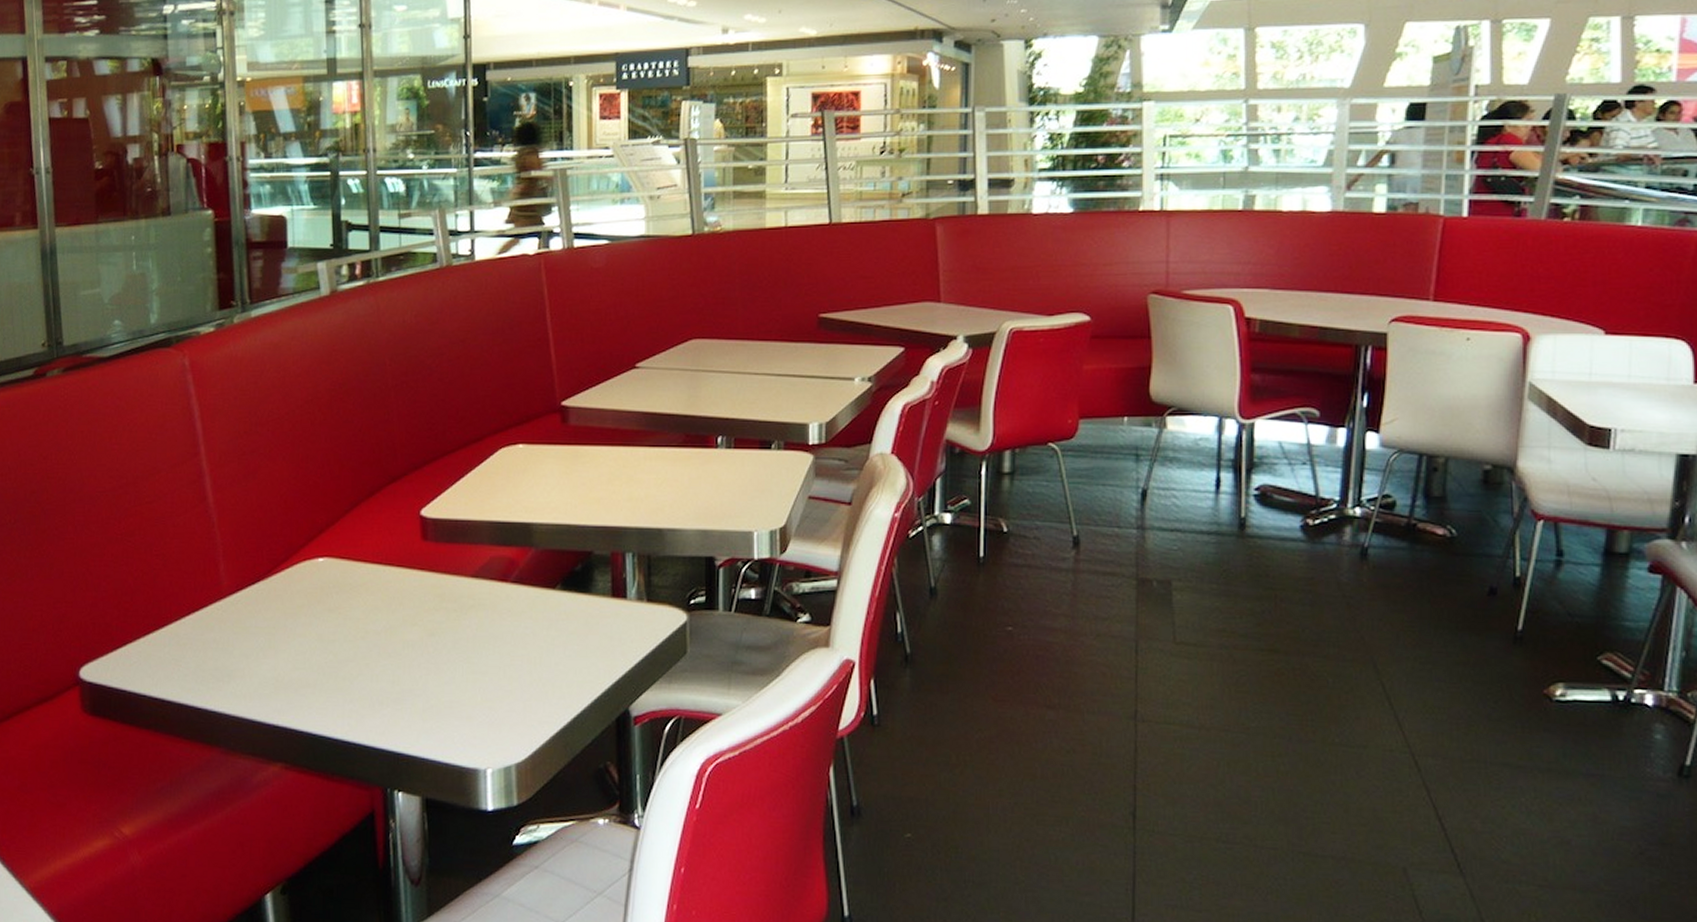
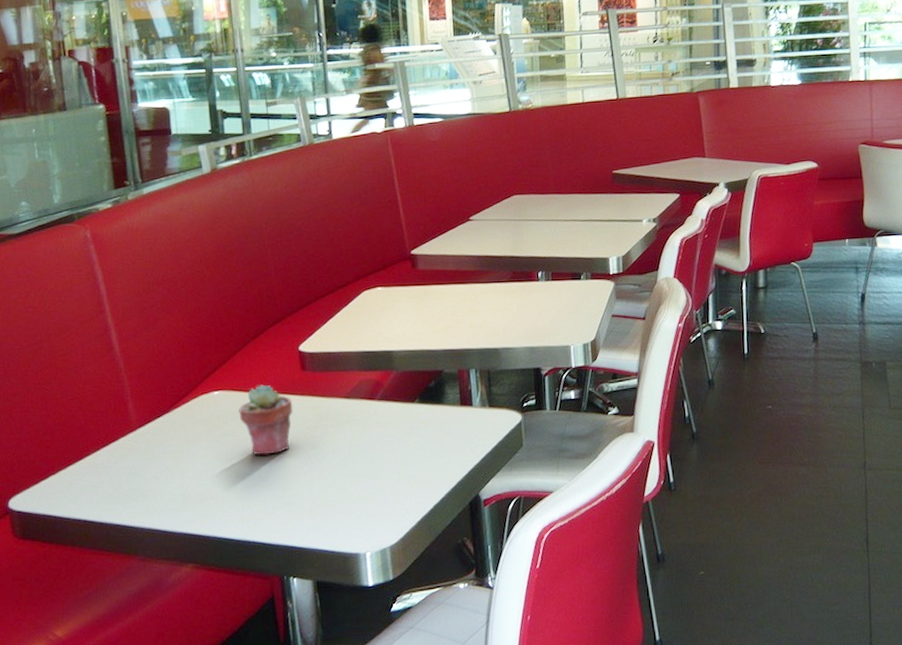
potted succulent: none [346,554,409,639] -> present [239,385,293,456]

